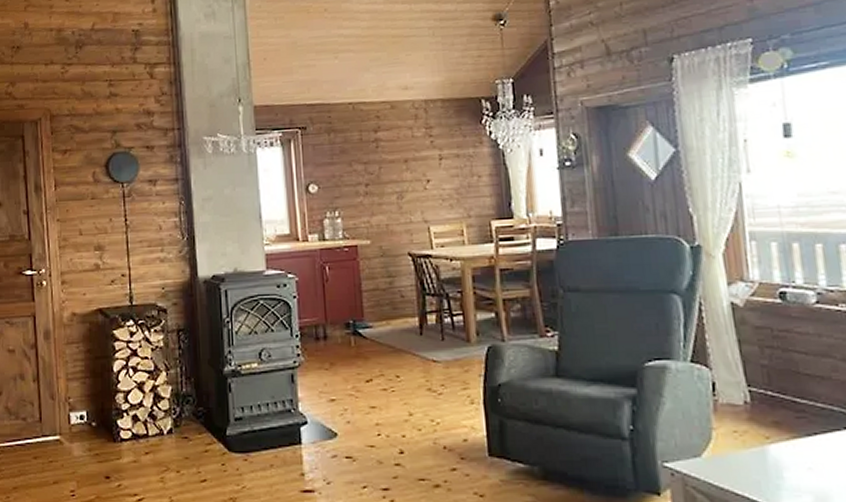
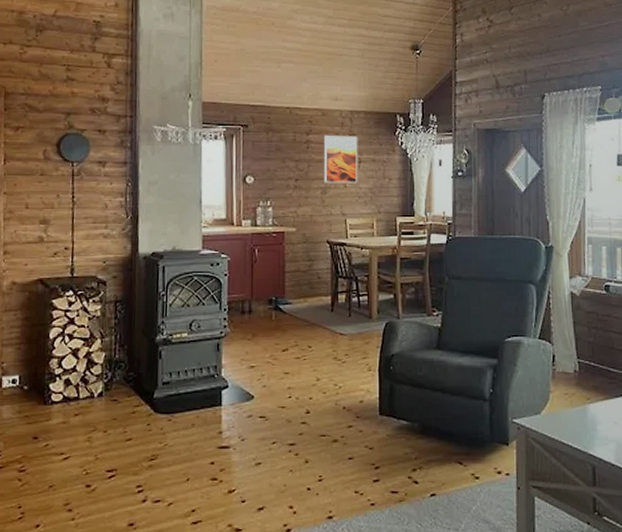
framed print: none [396,129,440,187] -> present [324,134,358,184]

